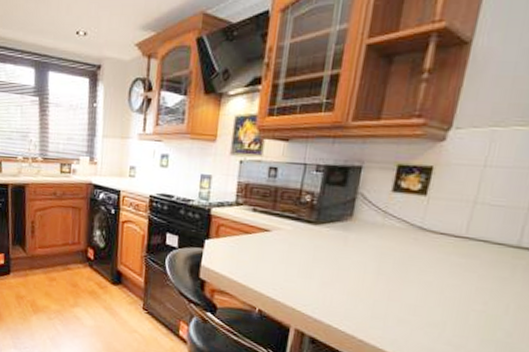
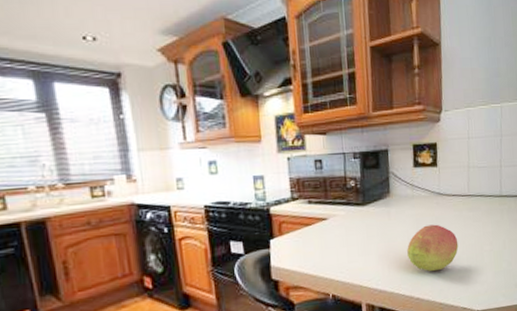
fruit: none [359,261,435,317] -> present [407,224,459,272]

